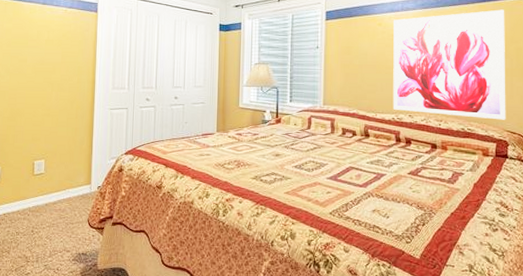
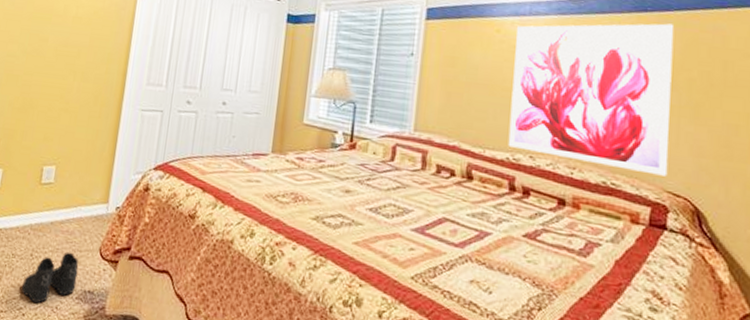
boots: none [27,225,72,268] -> present [21,251,79,304]

